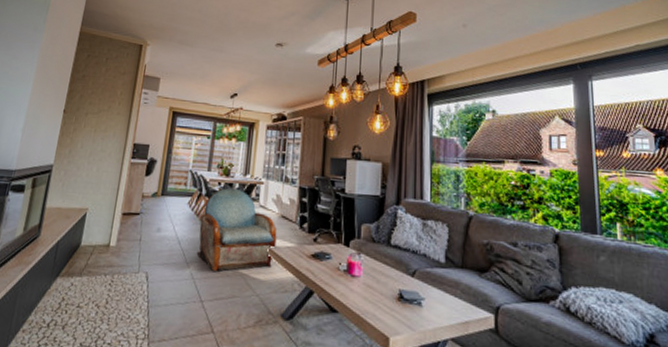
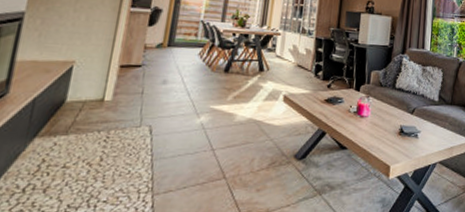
armchair: present [196,188,277,271] -> none [208,39,293,120]

